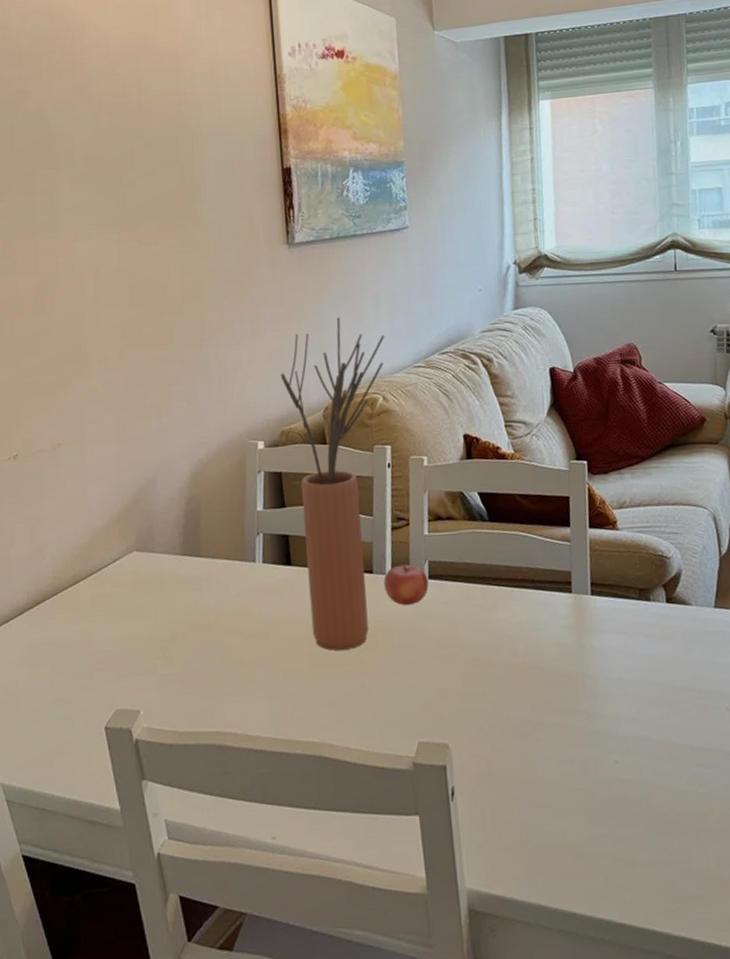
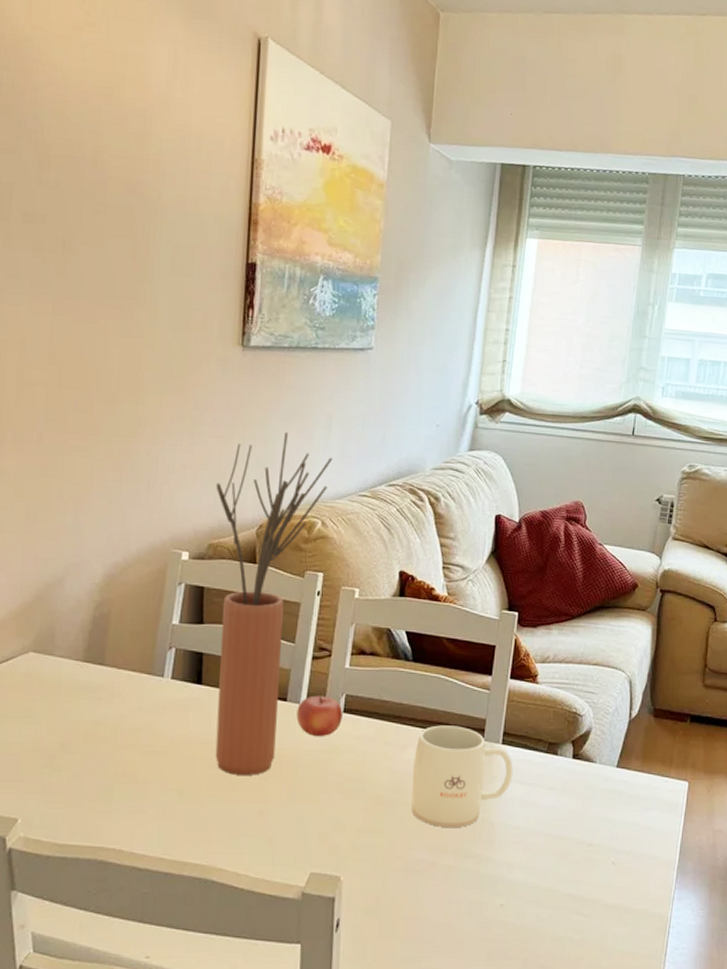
mug: none [504,581,607,685] -> present [411,725,513,827]

